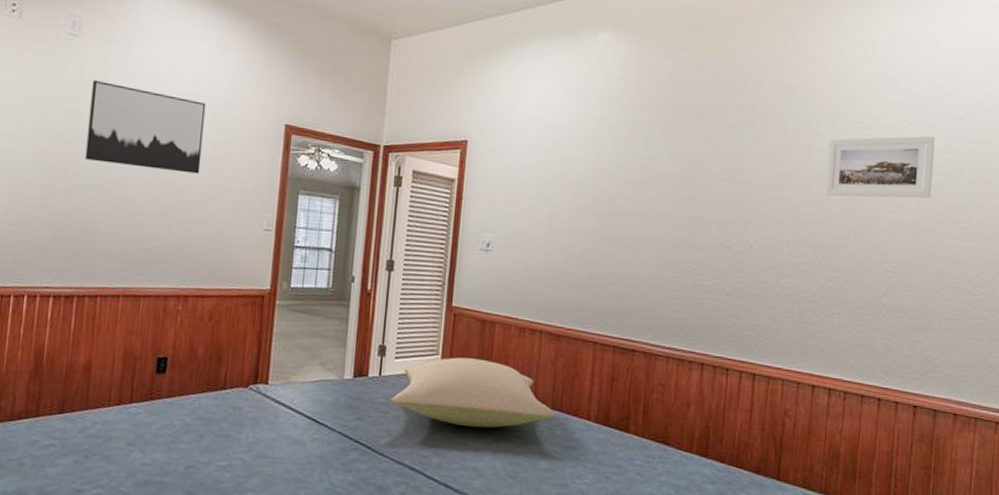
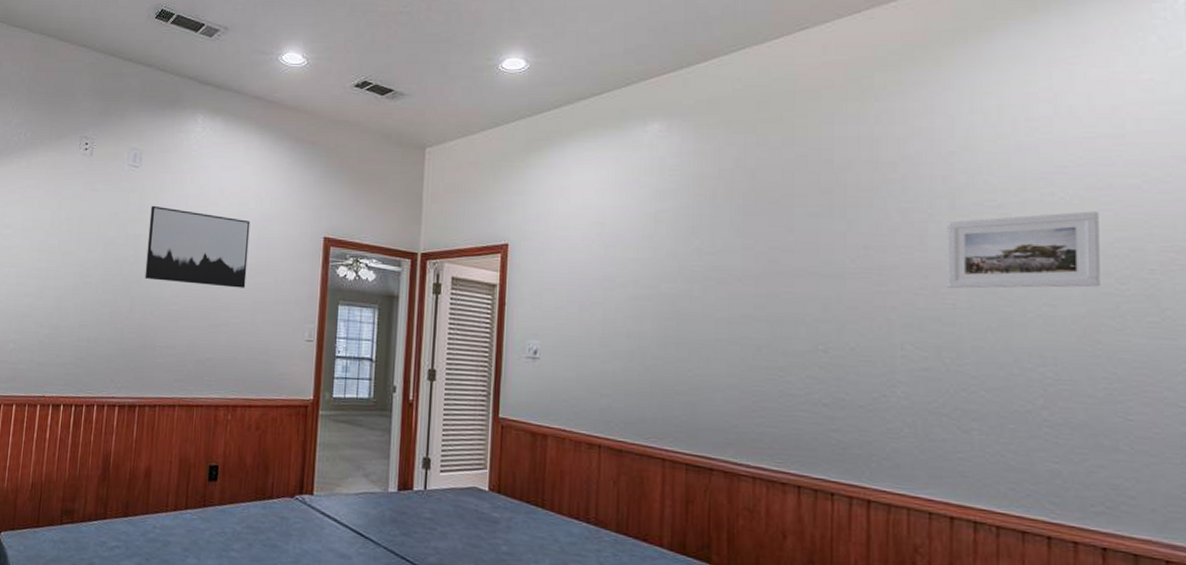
pillow: present [390,357,554,428] -> none [436,472,620,551]

